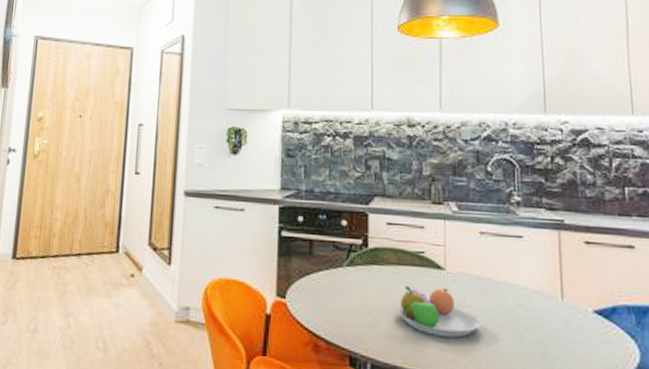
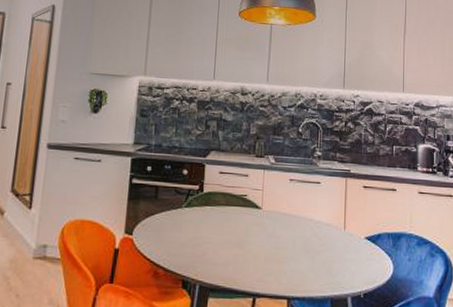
fruit bowl: present [396,286,481,338] -> none [222,222,285,261]

